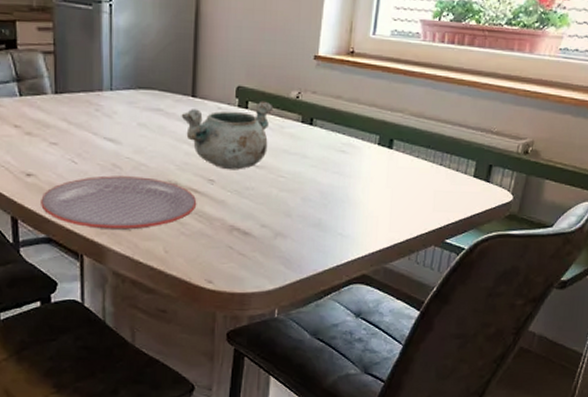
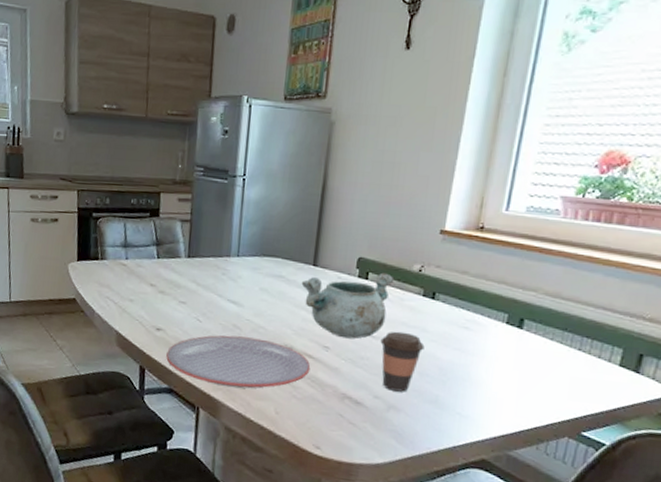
coffee cup: none [264,159,306,219] -> present [380,331,425,392]

